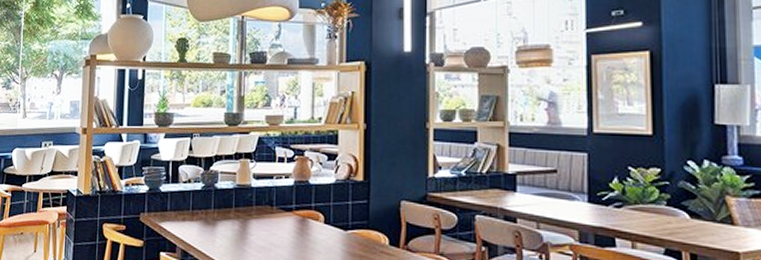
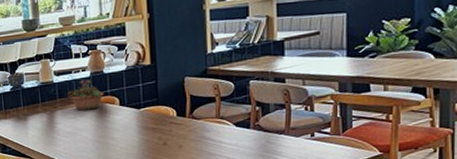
succulent planter: none [265,188,307,224] -> present [67,80,104,110]

